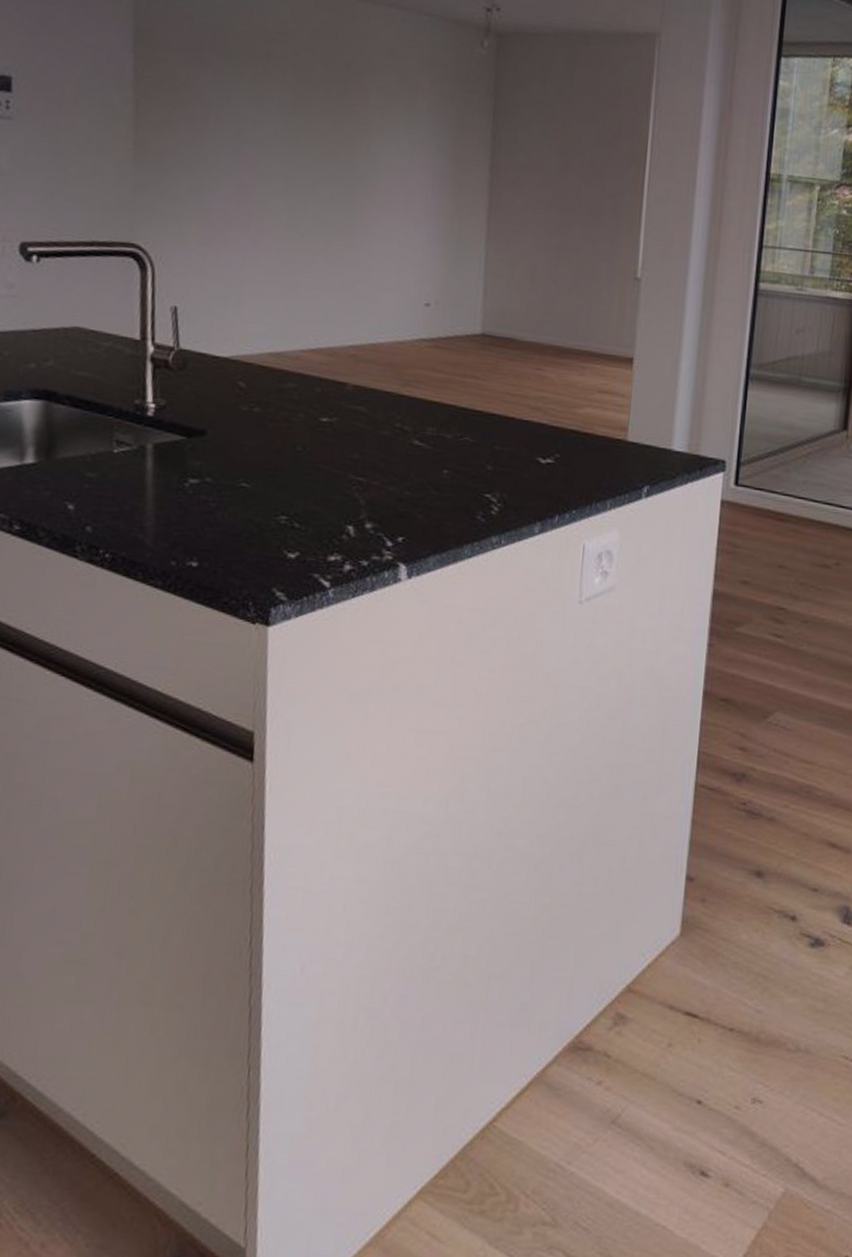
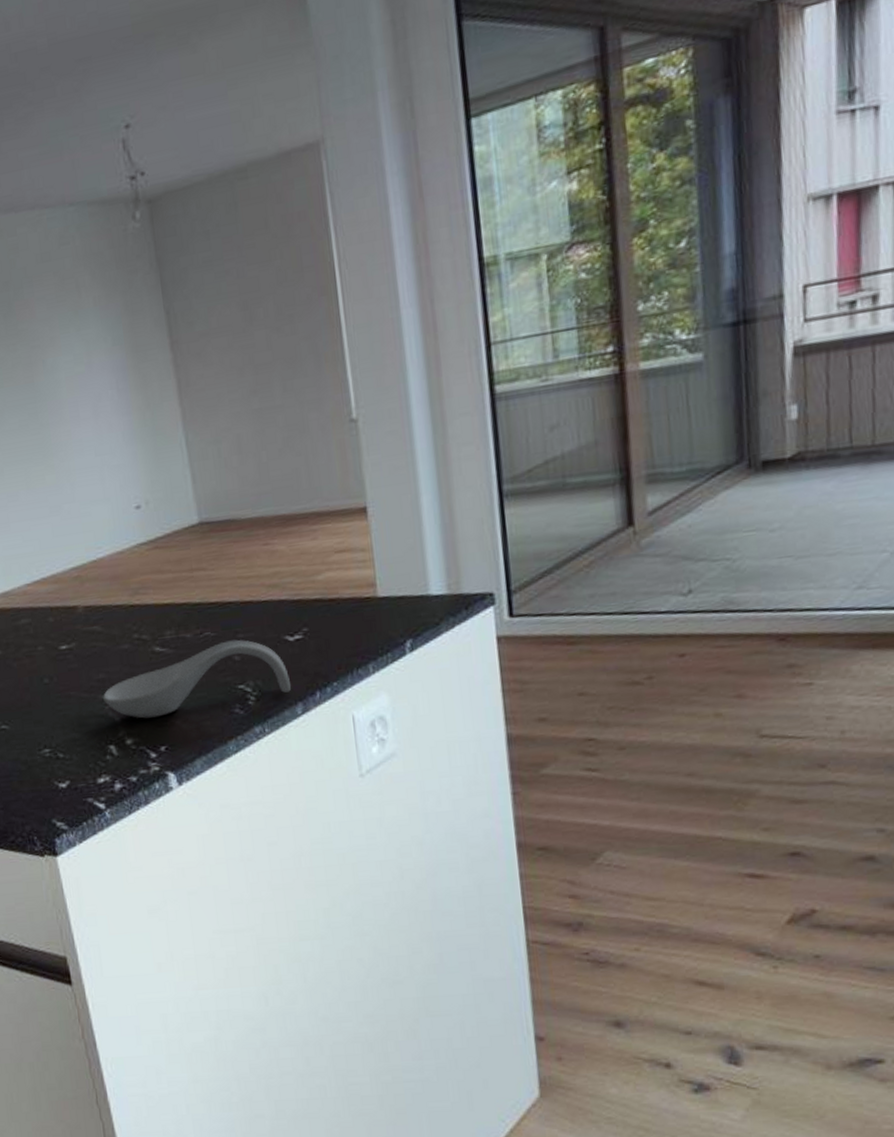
spoon rest: none [352,449,534,510] -> present [103,639,291,719]

